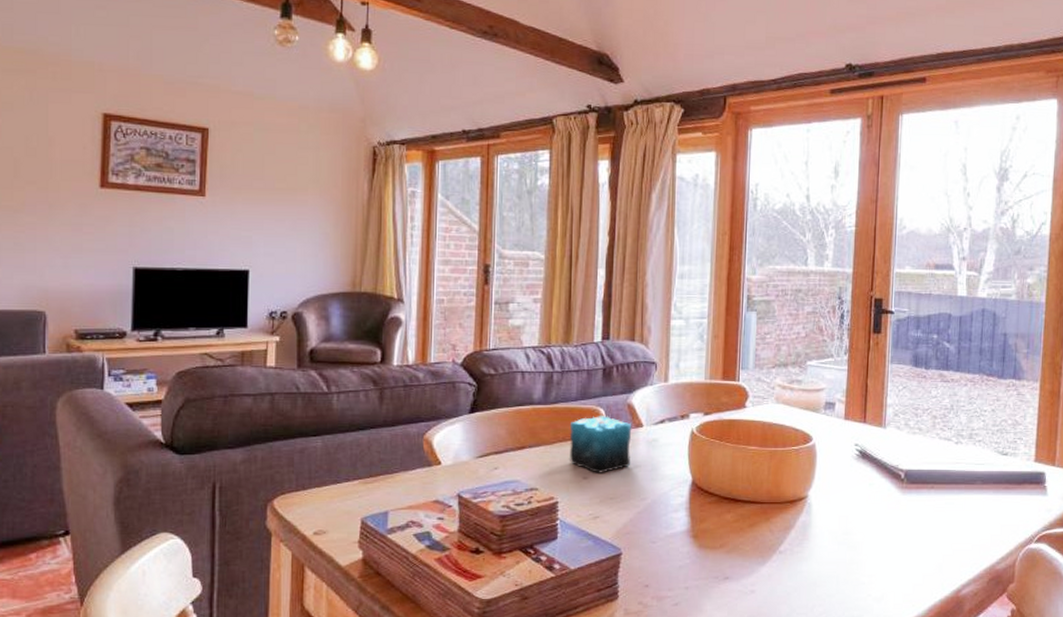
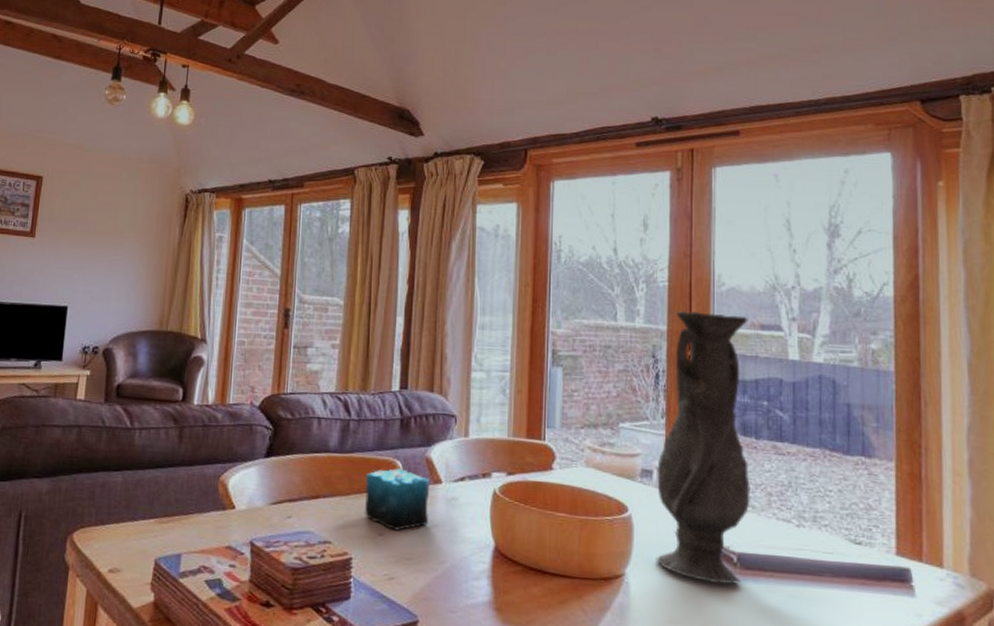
vase: none [835,253,925,498] -> present [656,310,750,585]

